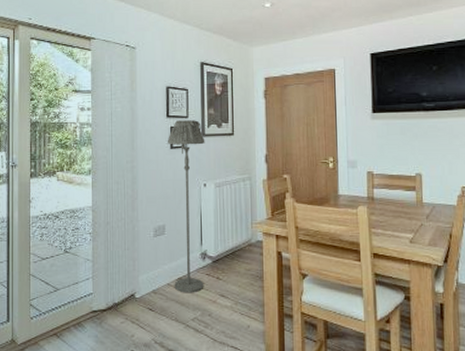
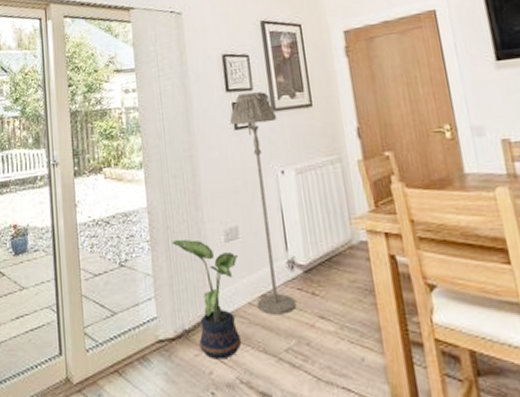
potted plant: none [109,233,163,326] -> present [171,239,242,360]

